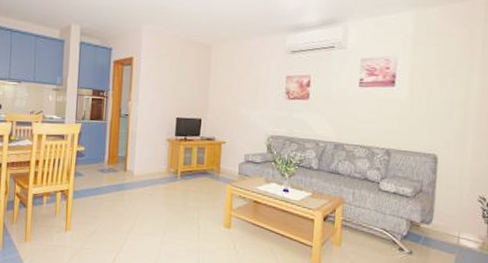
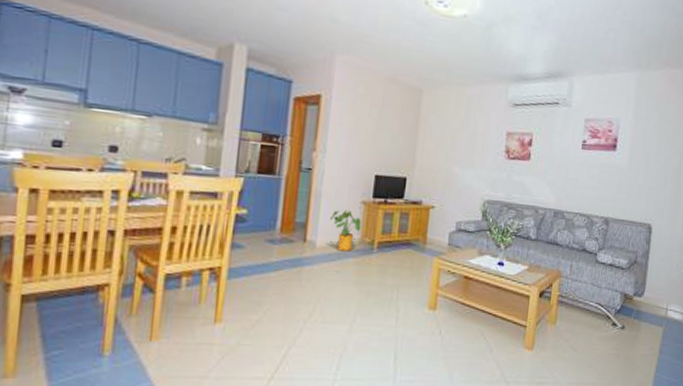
house plant: none [144,146,168,179] -> present [330,210,362,252]

